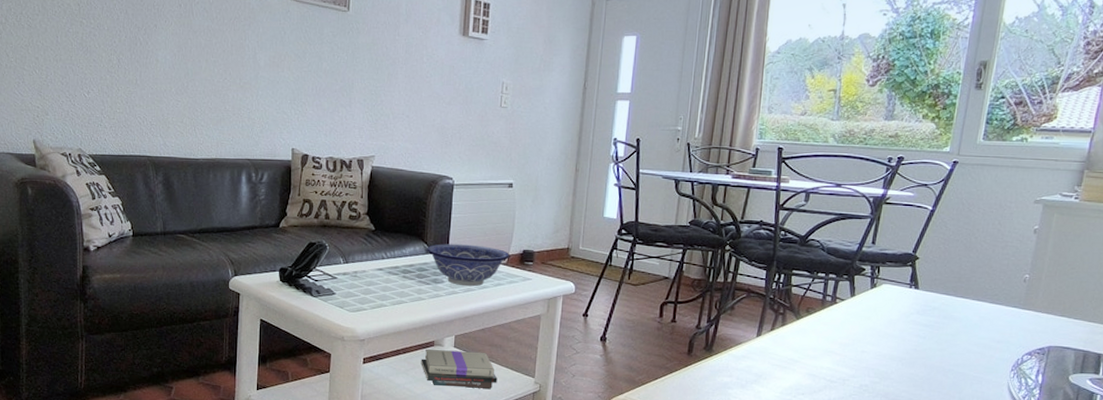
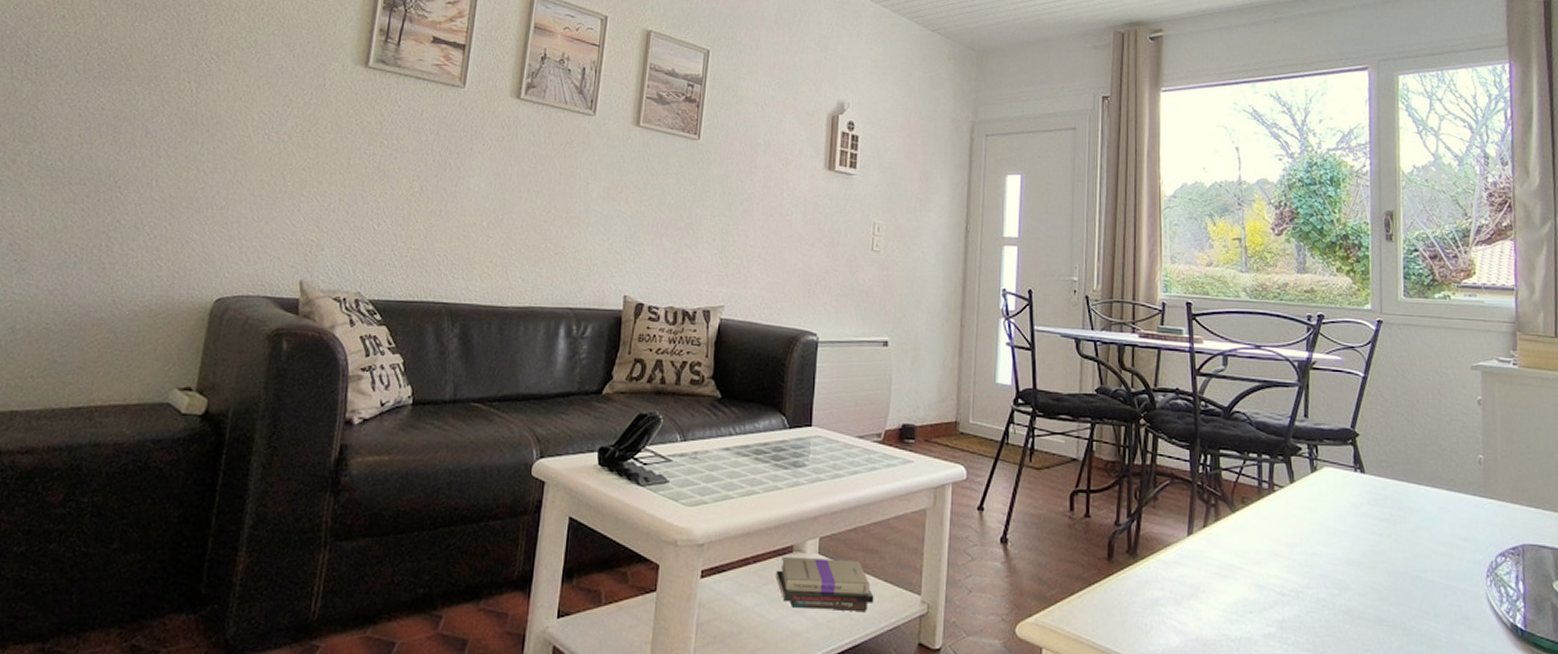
decorative bowl: present [426,243,510,287] -> none [784,416,887,472]

